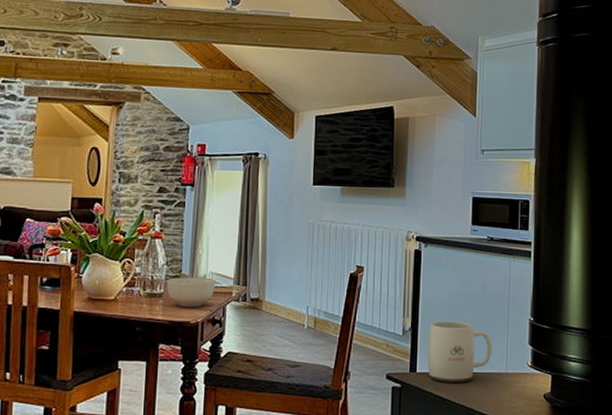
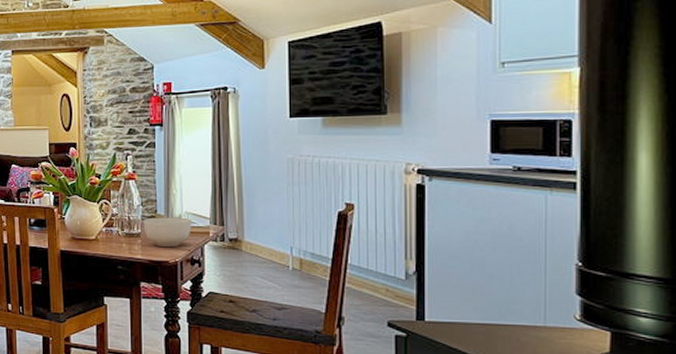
mug: present [427,321,492,383] -> none [438,264,524,335]

